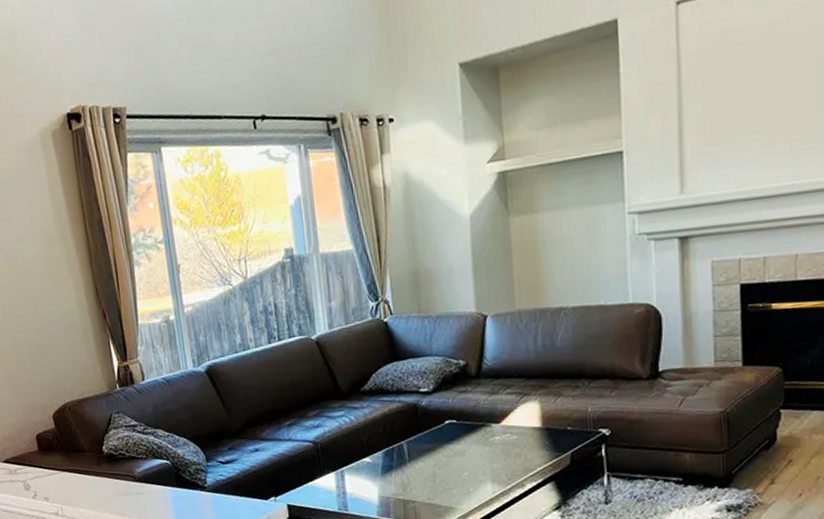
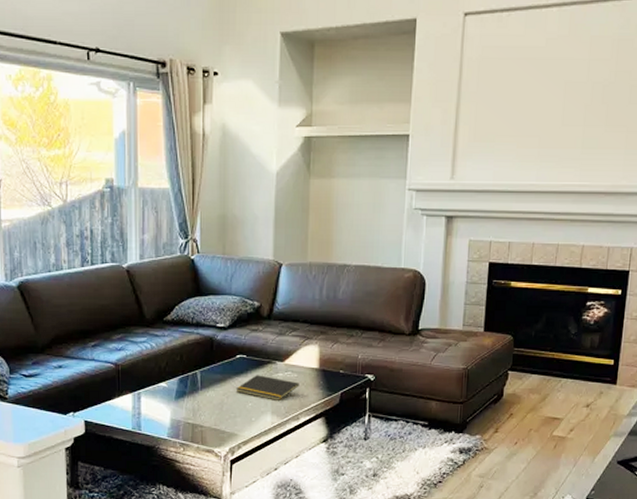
notepad: none [448,440,521,467] -> present [235,375,299,400]

